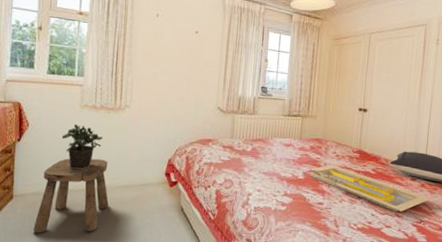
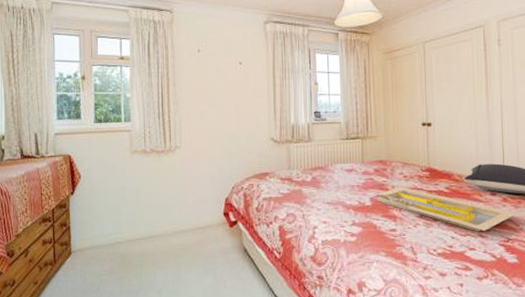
stool: present [33,158,109,233] -> none [95,205,168,289]
potted plant: present [61,123,103,170] -> none [114,170,156,219]

